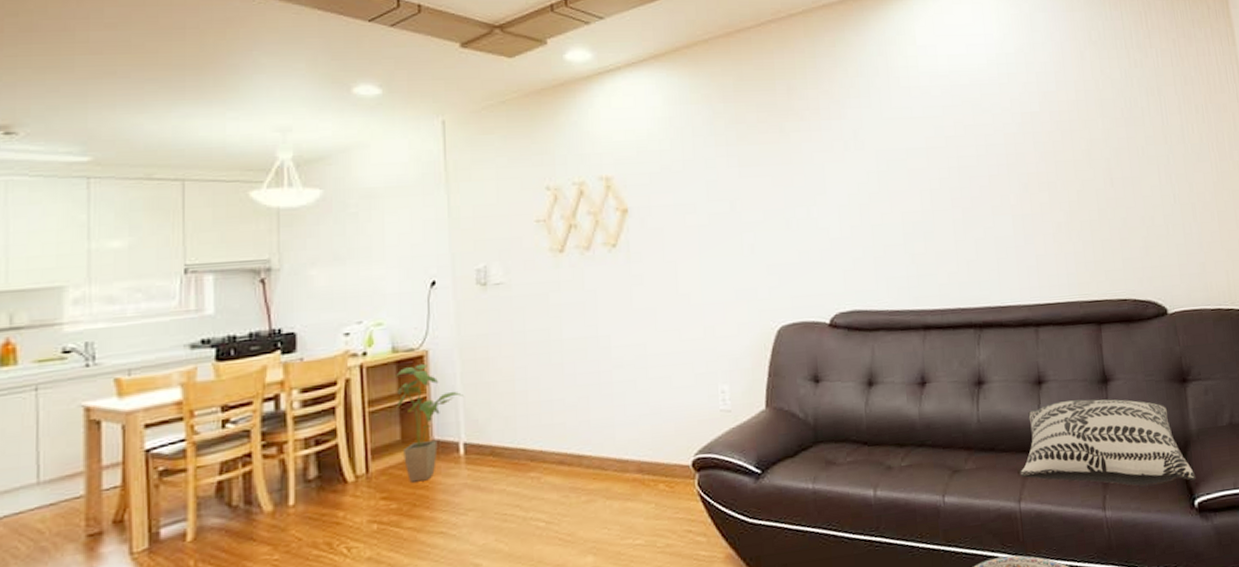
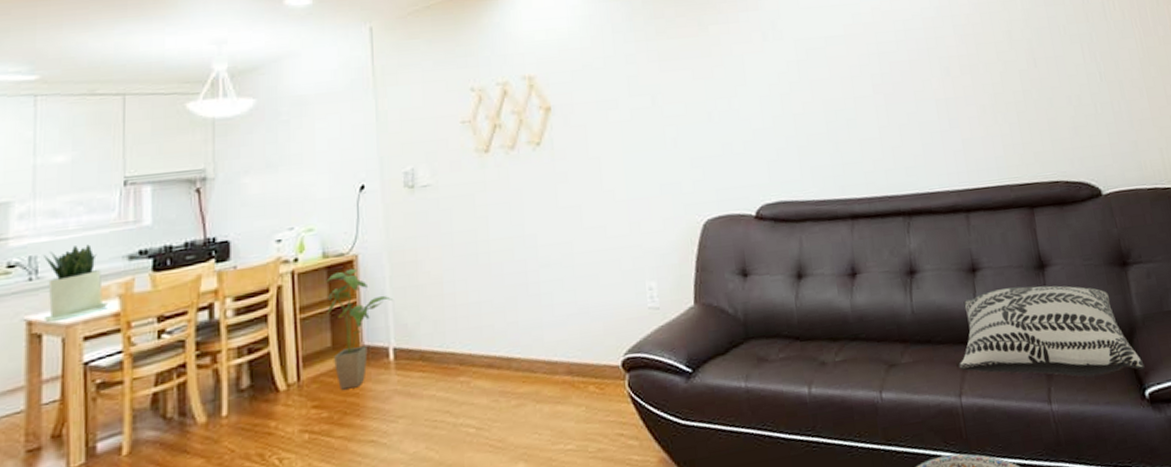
planter: none [101,332,171,408] -> present [44,244,109,322]

